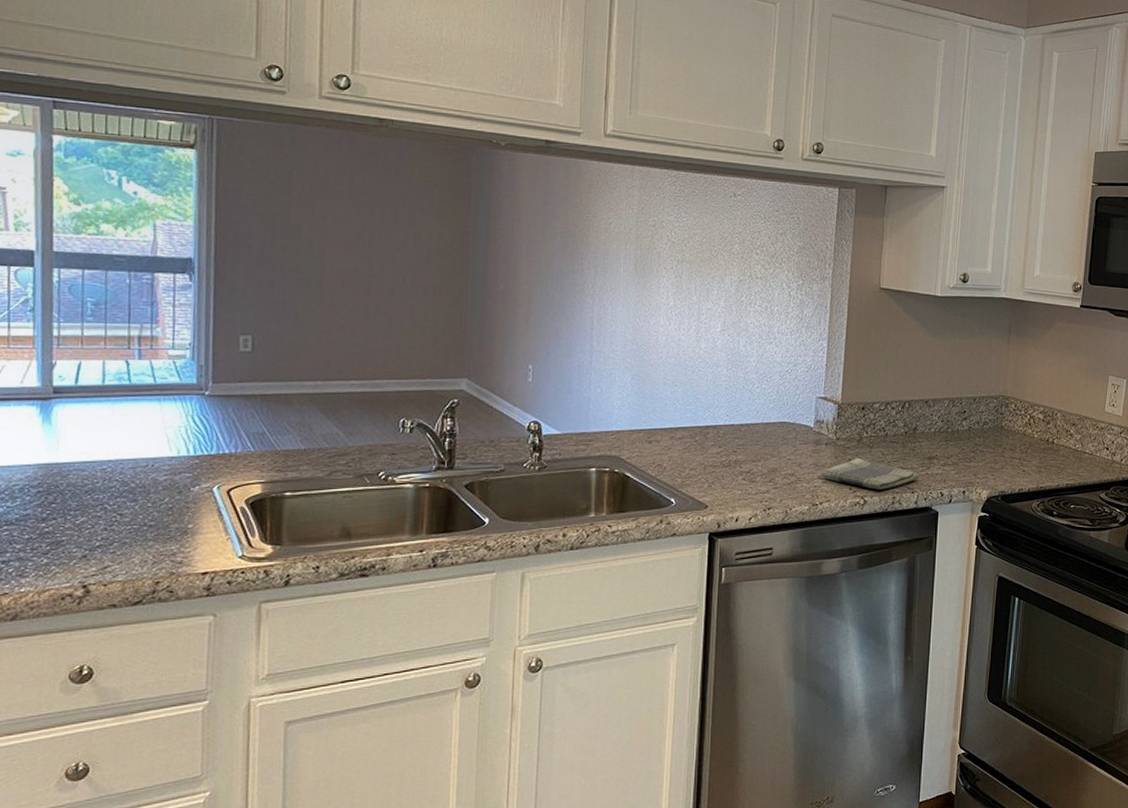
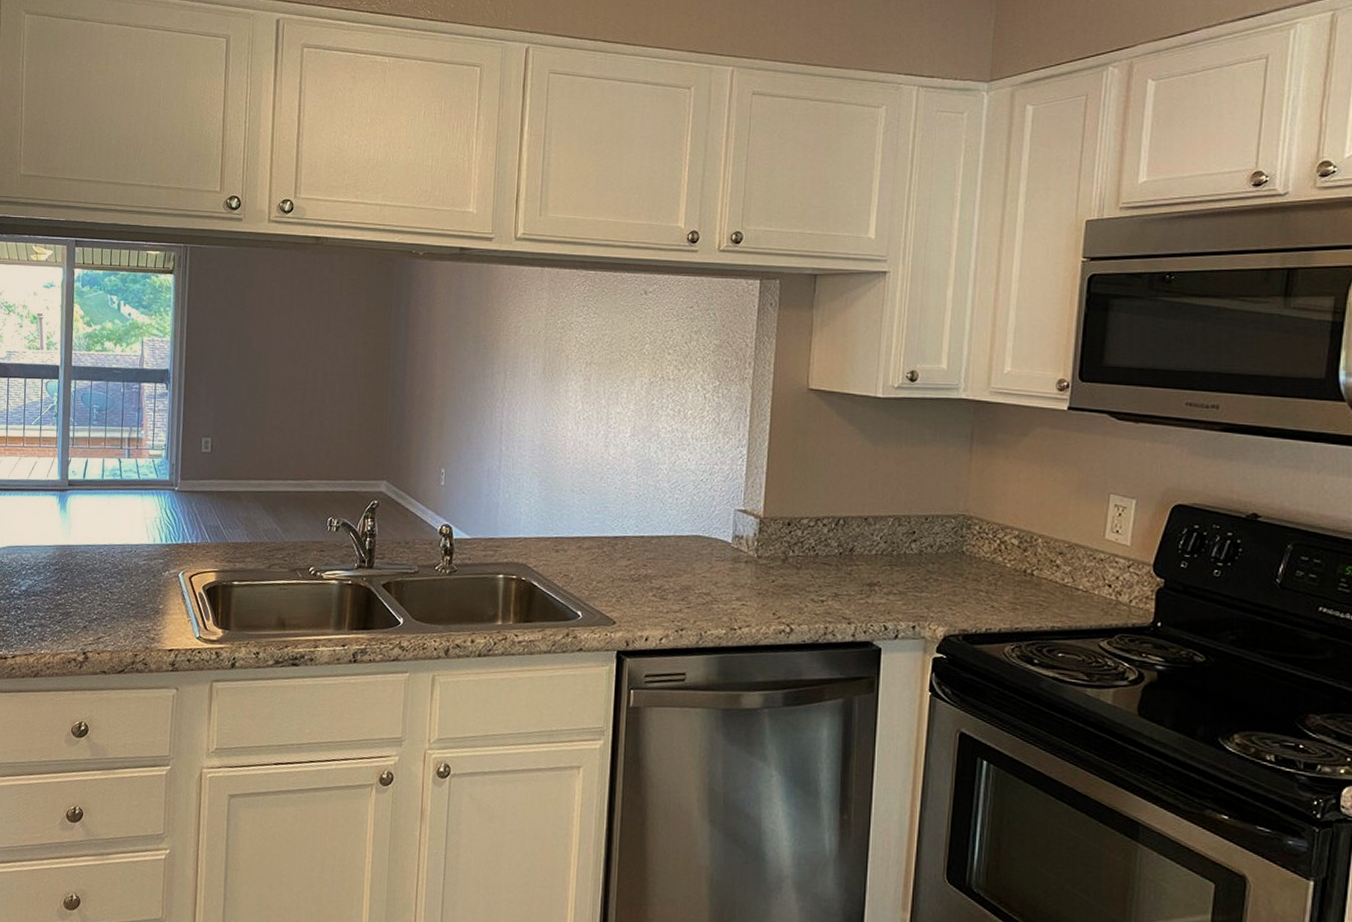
dish towel: present [821,458,920,490] -> none [740,579,858,618]

